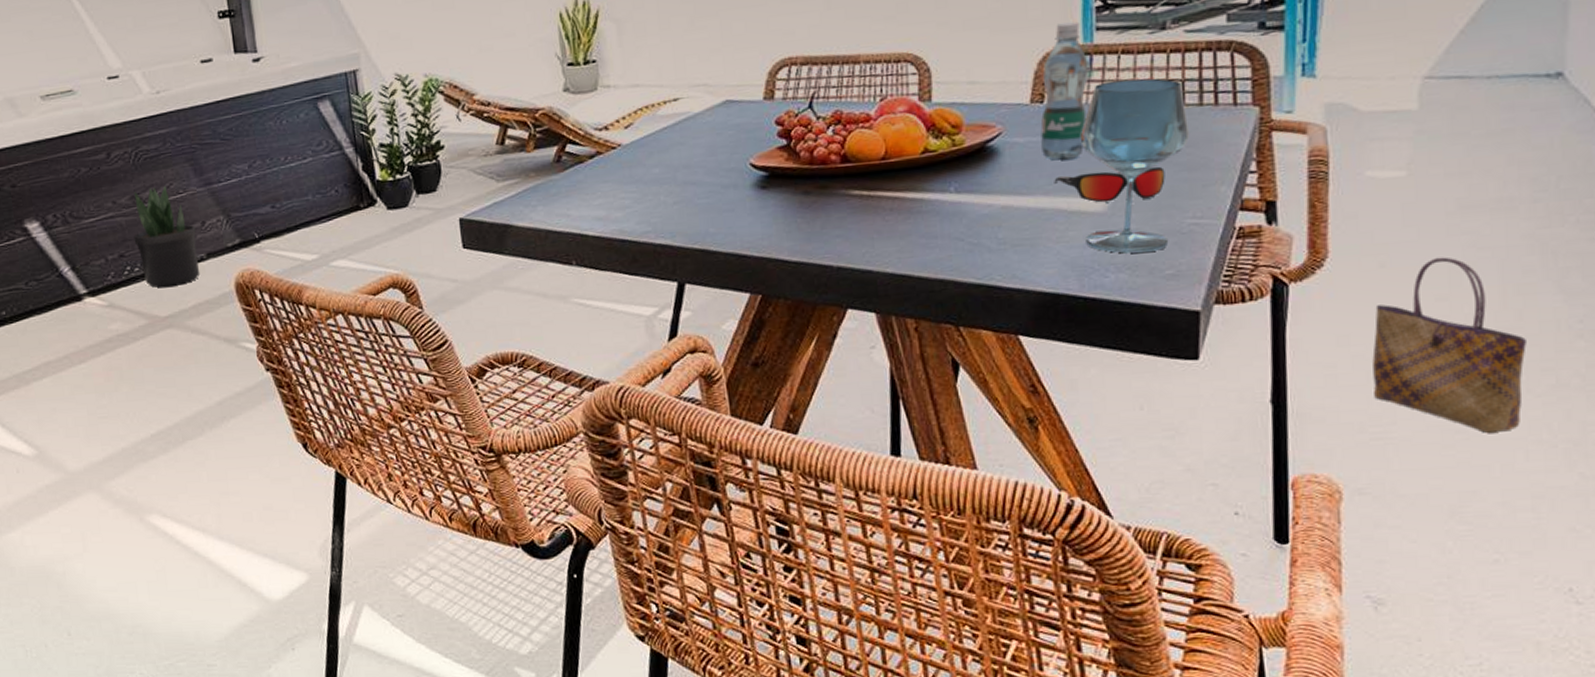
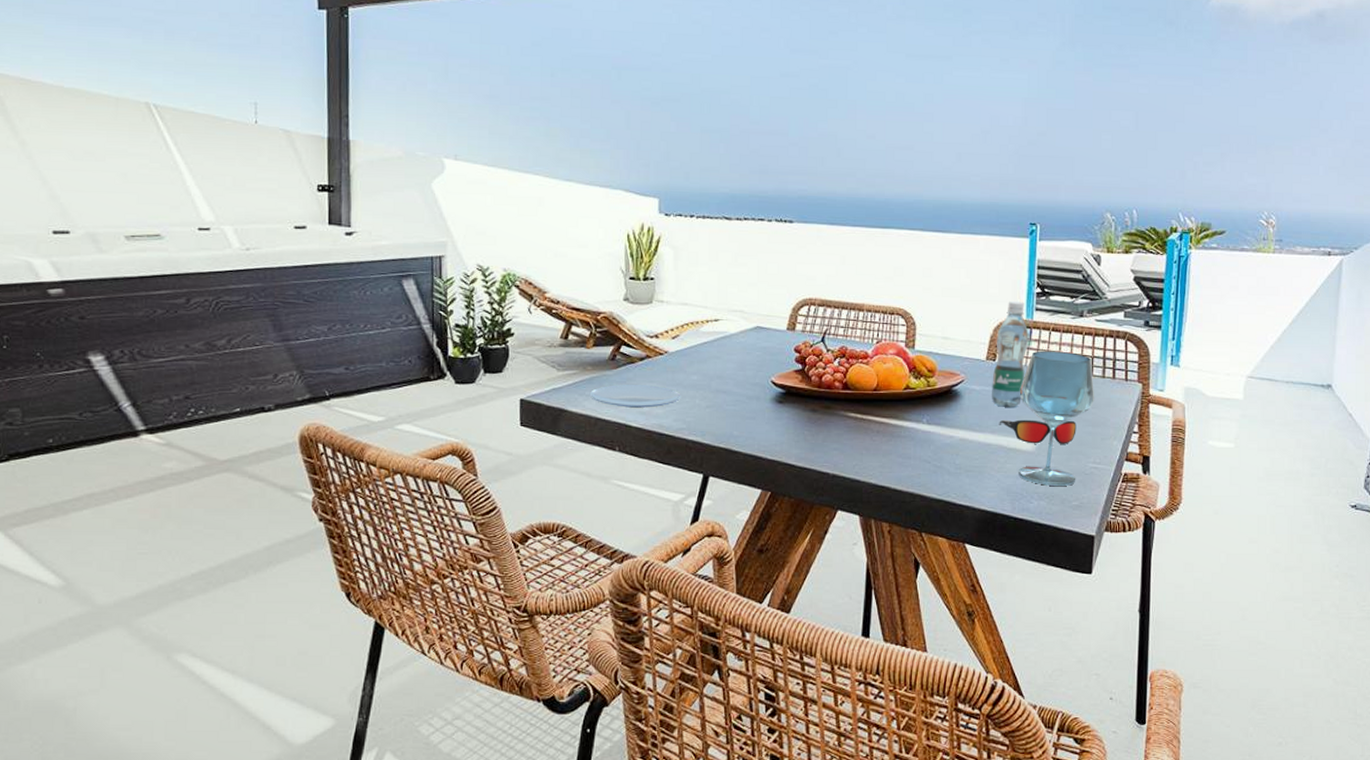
planter: present [133,186,201,288] -> none [202,337,267,432]
plate: none [535,185,643,215] -> present [589,384,681,408]
tote bag: present [1372,257,1527,433] -> none [1207,510,1304,645]

